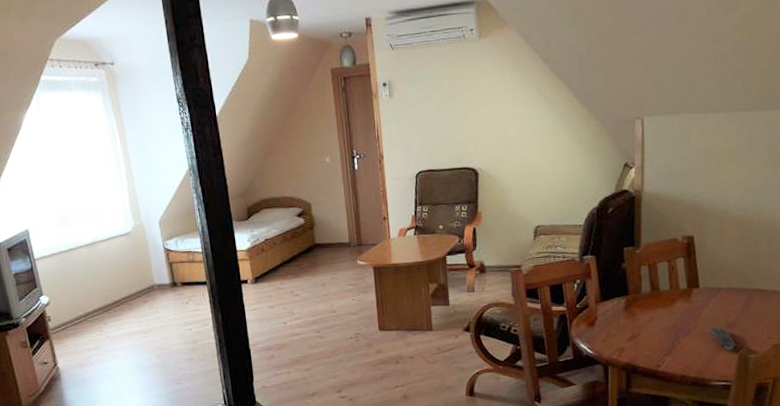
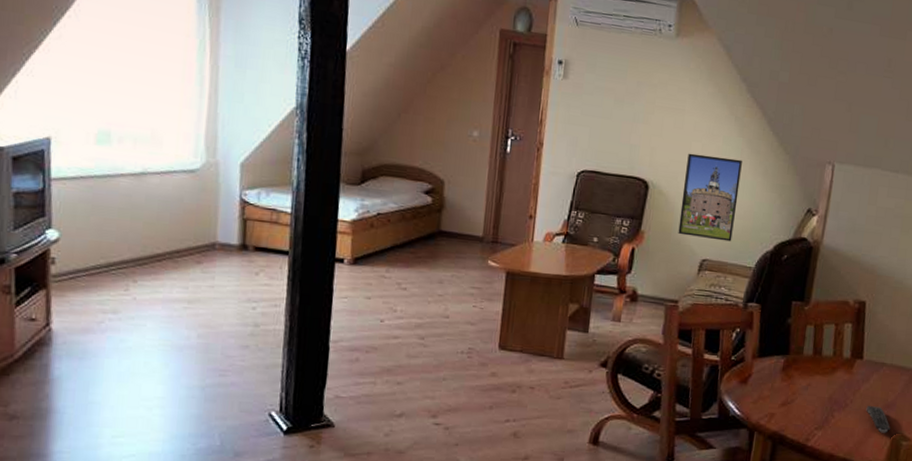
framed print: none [507,133,559,209] -> present [678,153,742,242]

